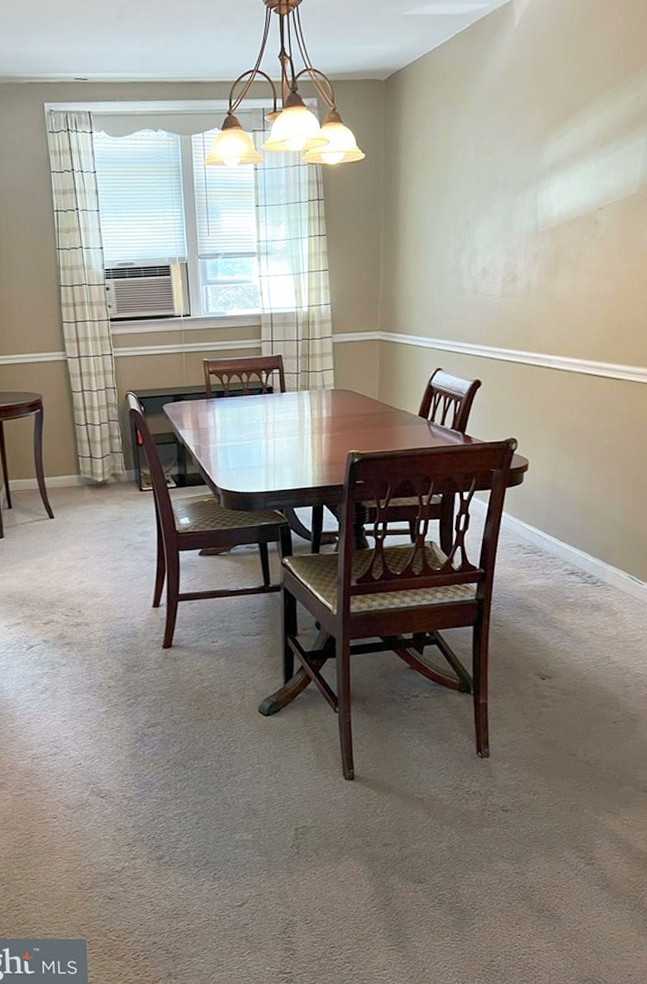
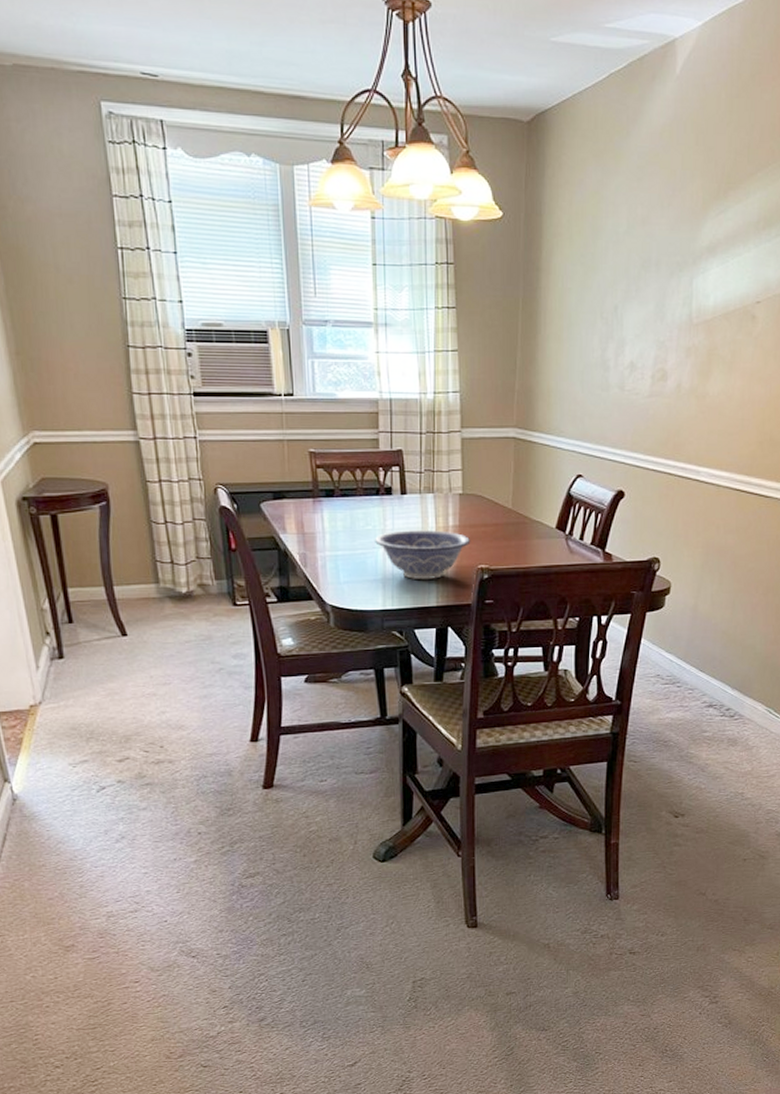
decorative bowl: none [259,422,343,465] -> present [375,530,471,580]

